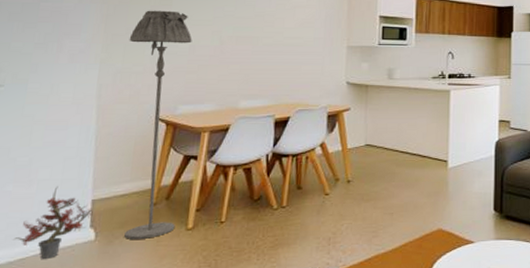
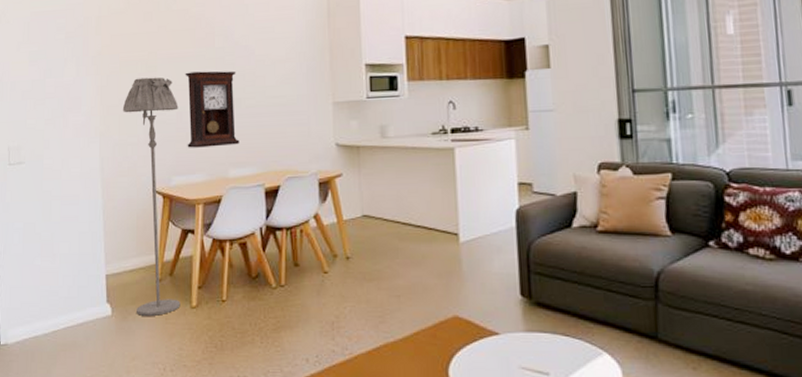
potted plant: present [13,187,93,259] -> none [46,261,108,332]
pendulum clock: none [198,9,256,80] -> present [185,71,240,148]

